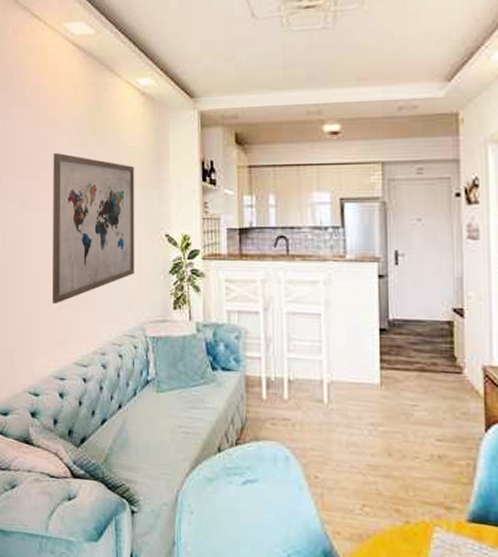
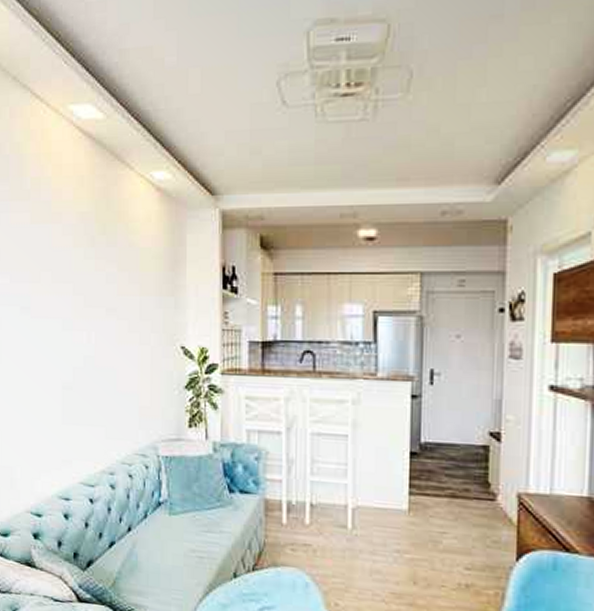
wall art: present [53,153,135,303] -> none [57,254,148,419]

